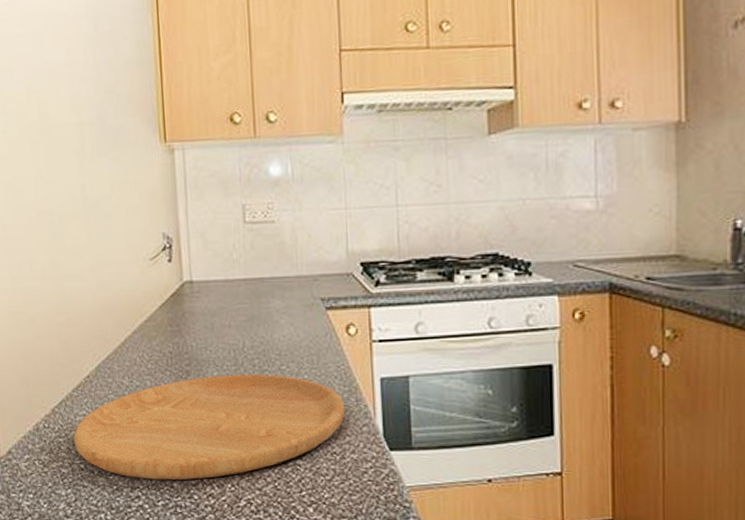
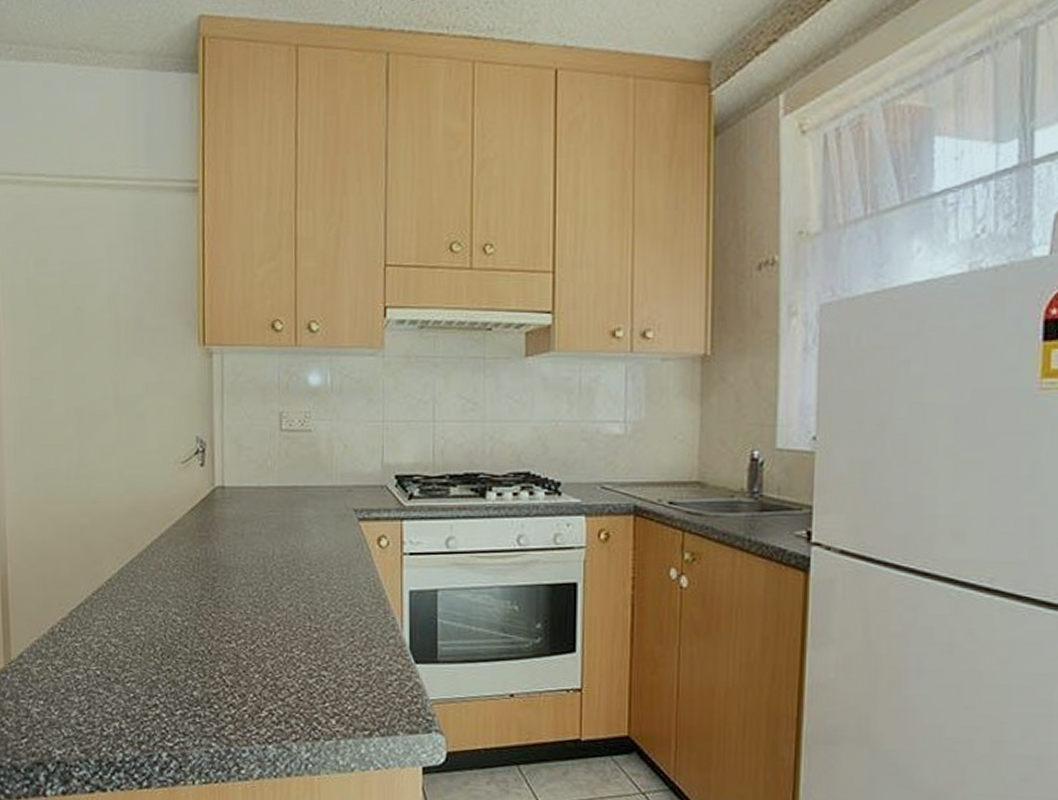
cutting board: present [73,374,345,481] -> none [90,583,373,689]

